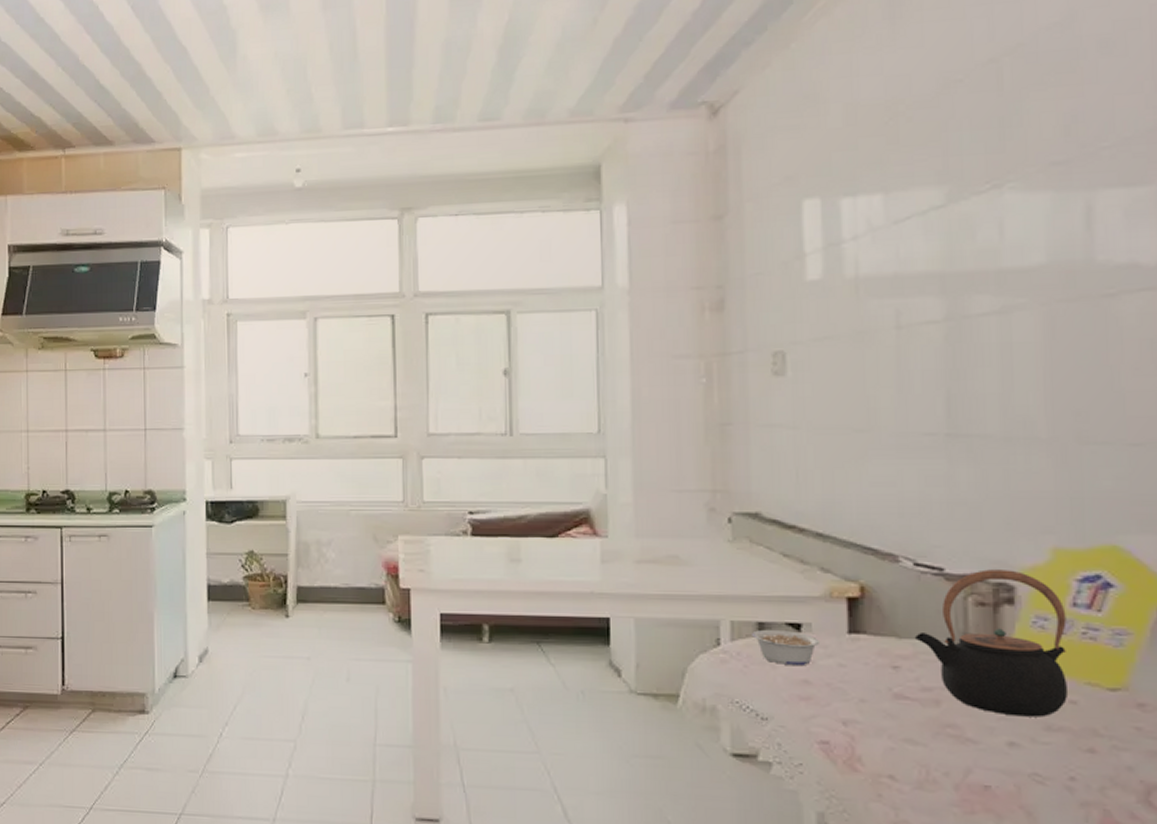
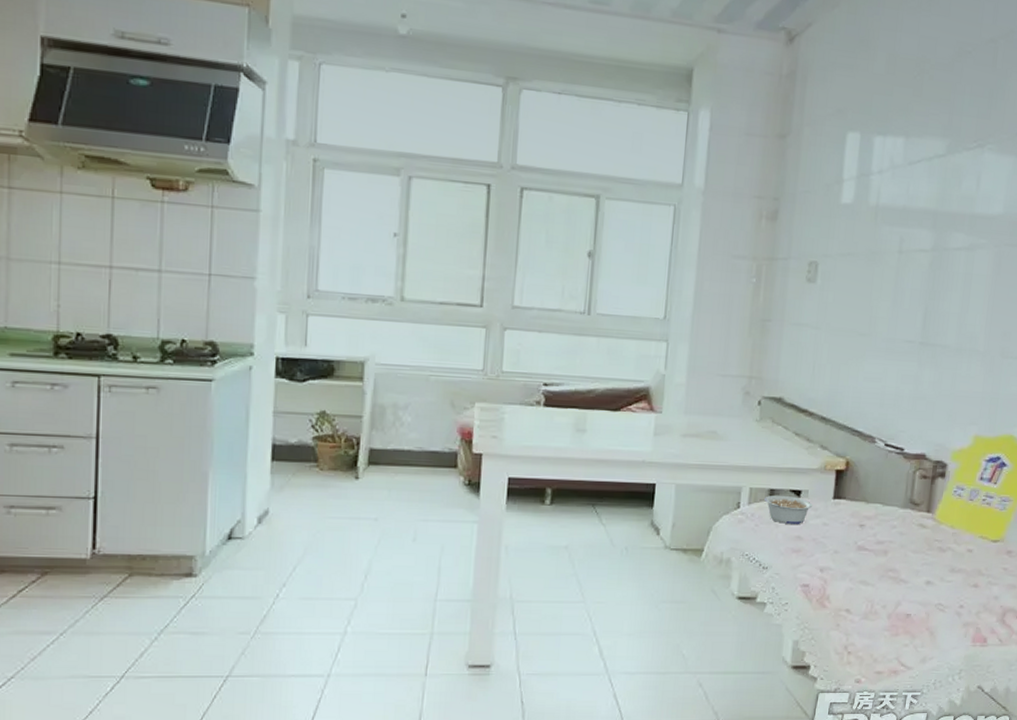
teapot: present [914,569,1069,717] -> none [877,450,976,562]

